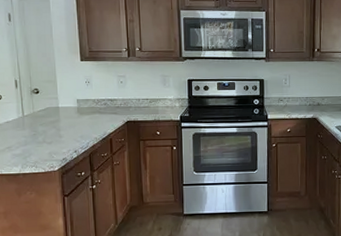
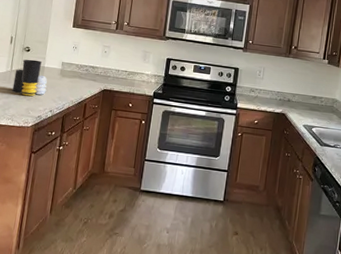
water filter: none [28,101,66,140] -> present [12,59,47,97]

